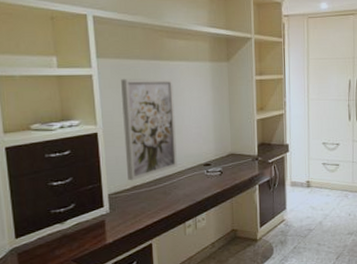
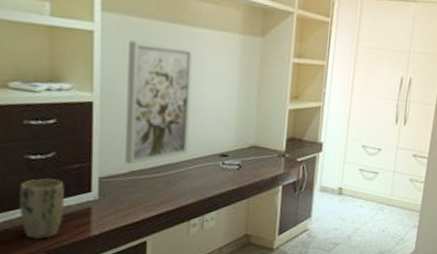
plant pot: none [47,200,84,251] -> present [19,178,65,239]

